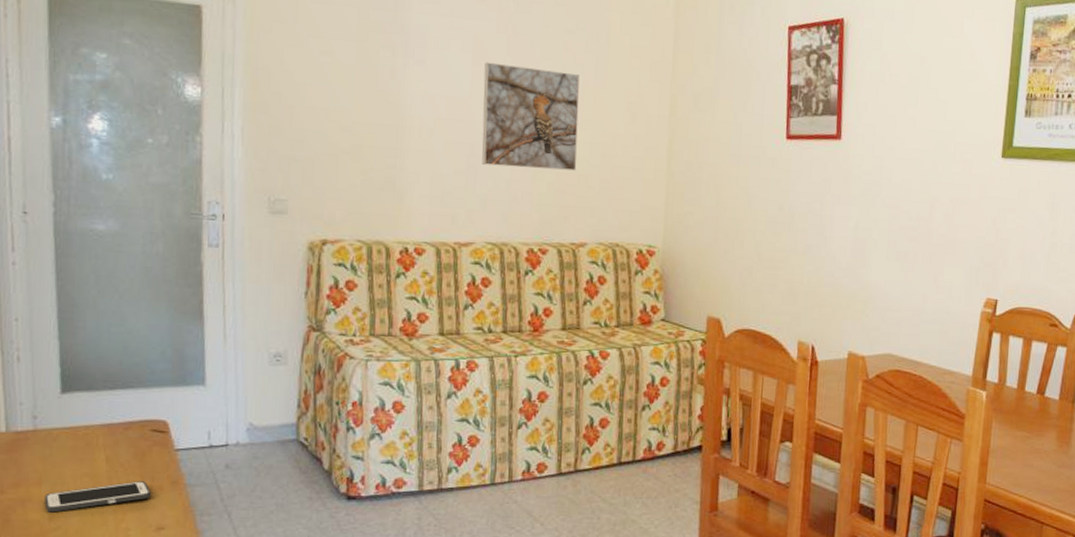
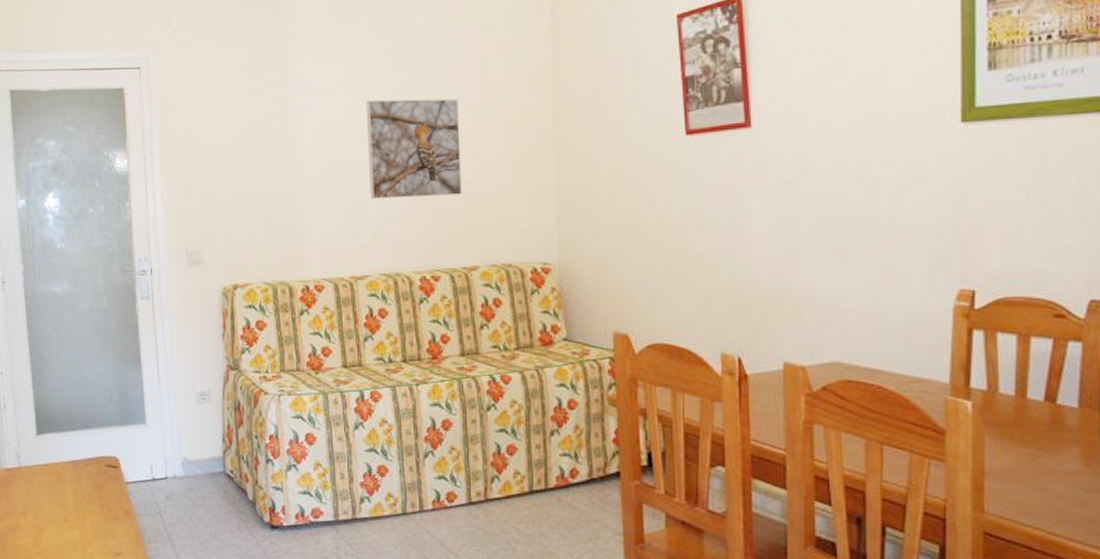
cell phone: present [44,481,151,513] -> none [29,511,109,539]

